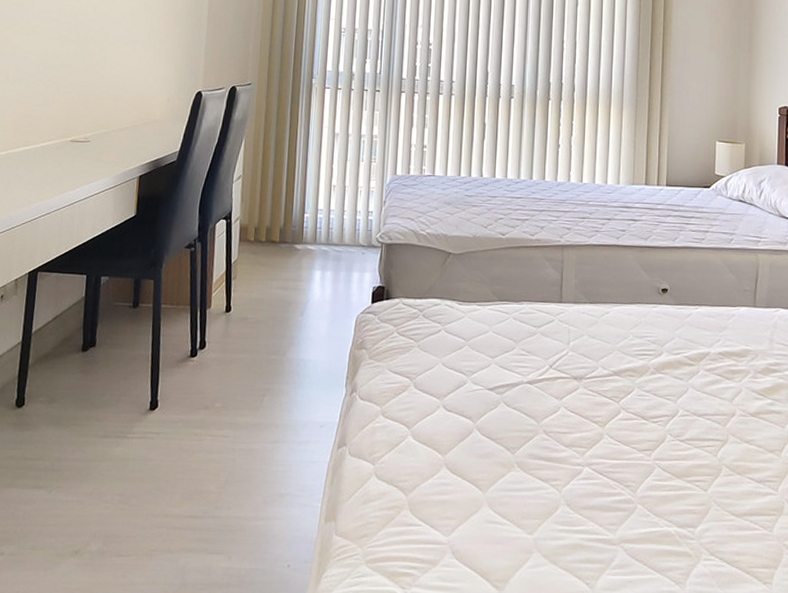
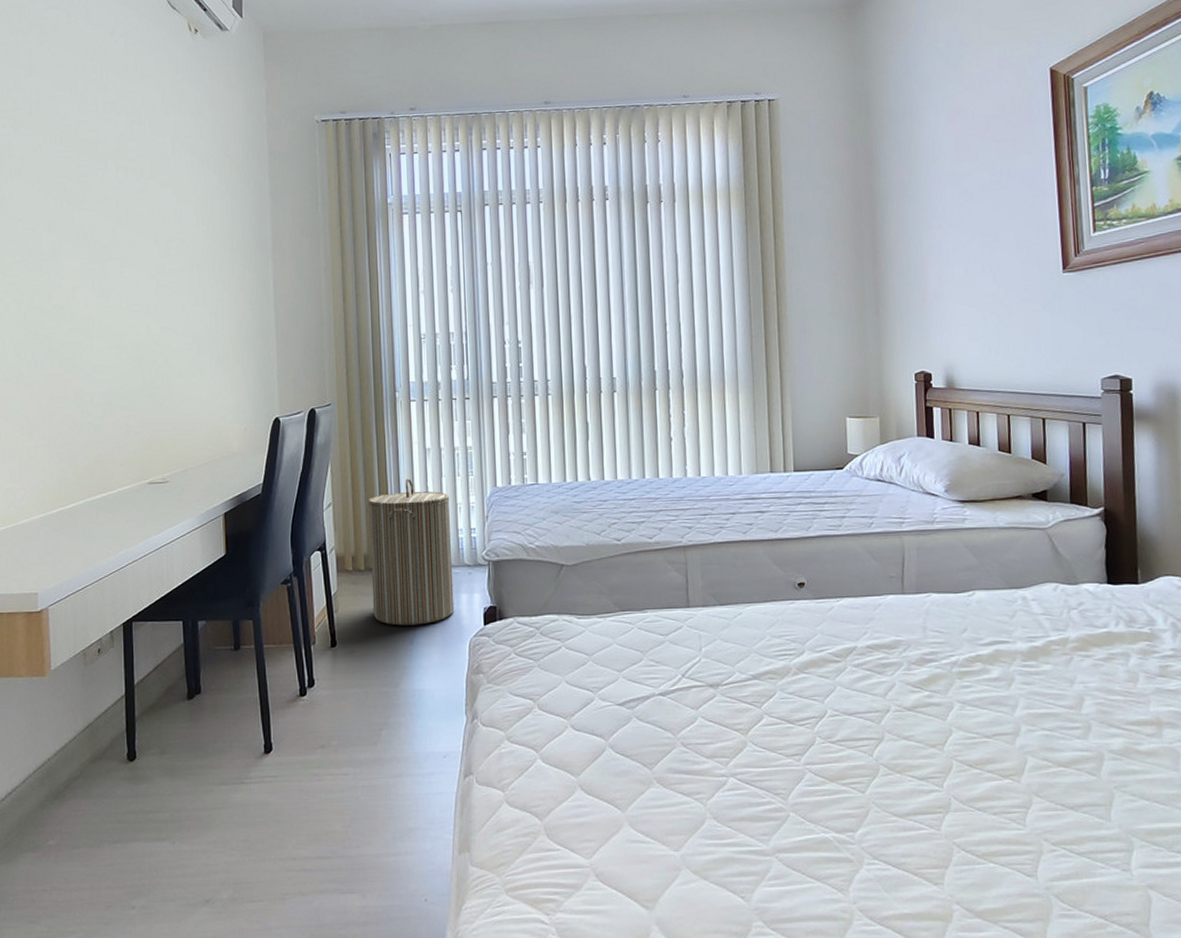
laundry hamper: none [269,159,352,298] -> present [367,478,455,626]

